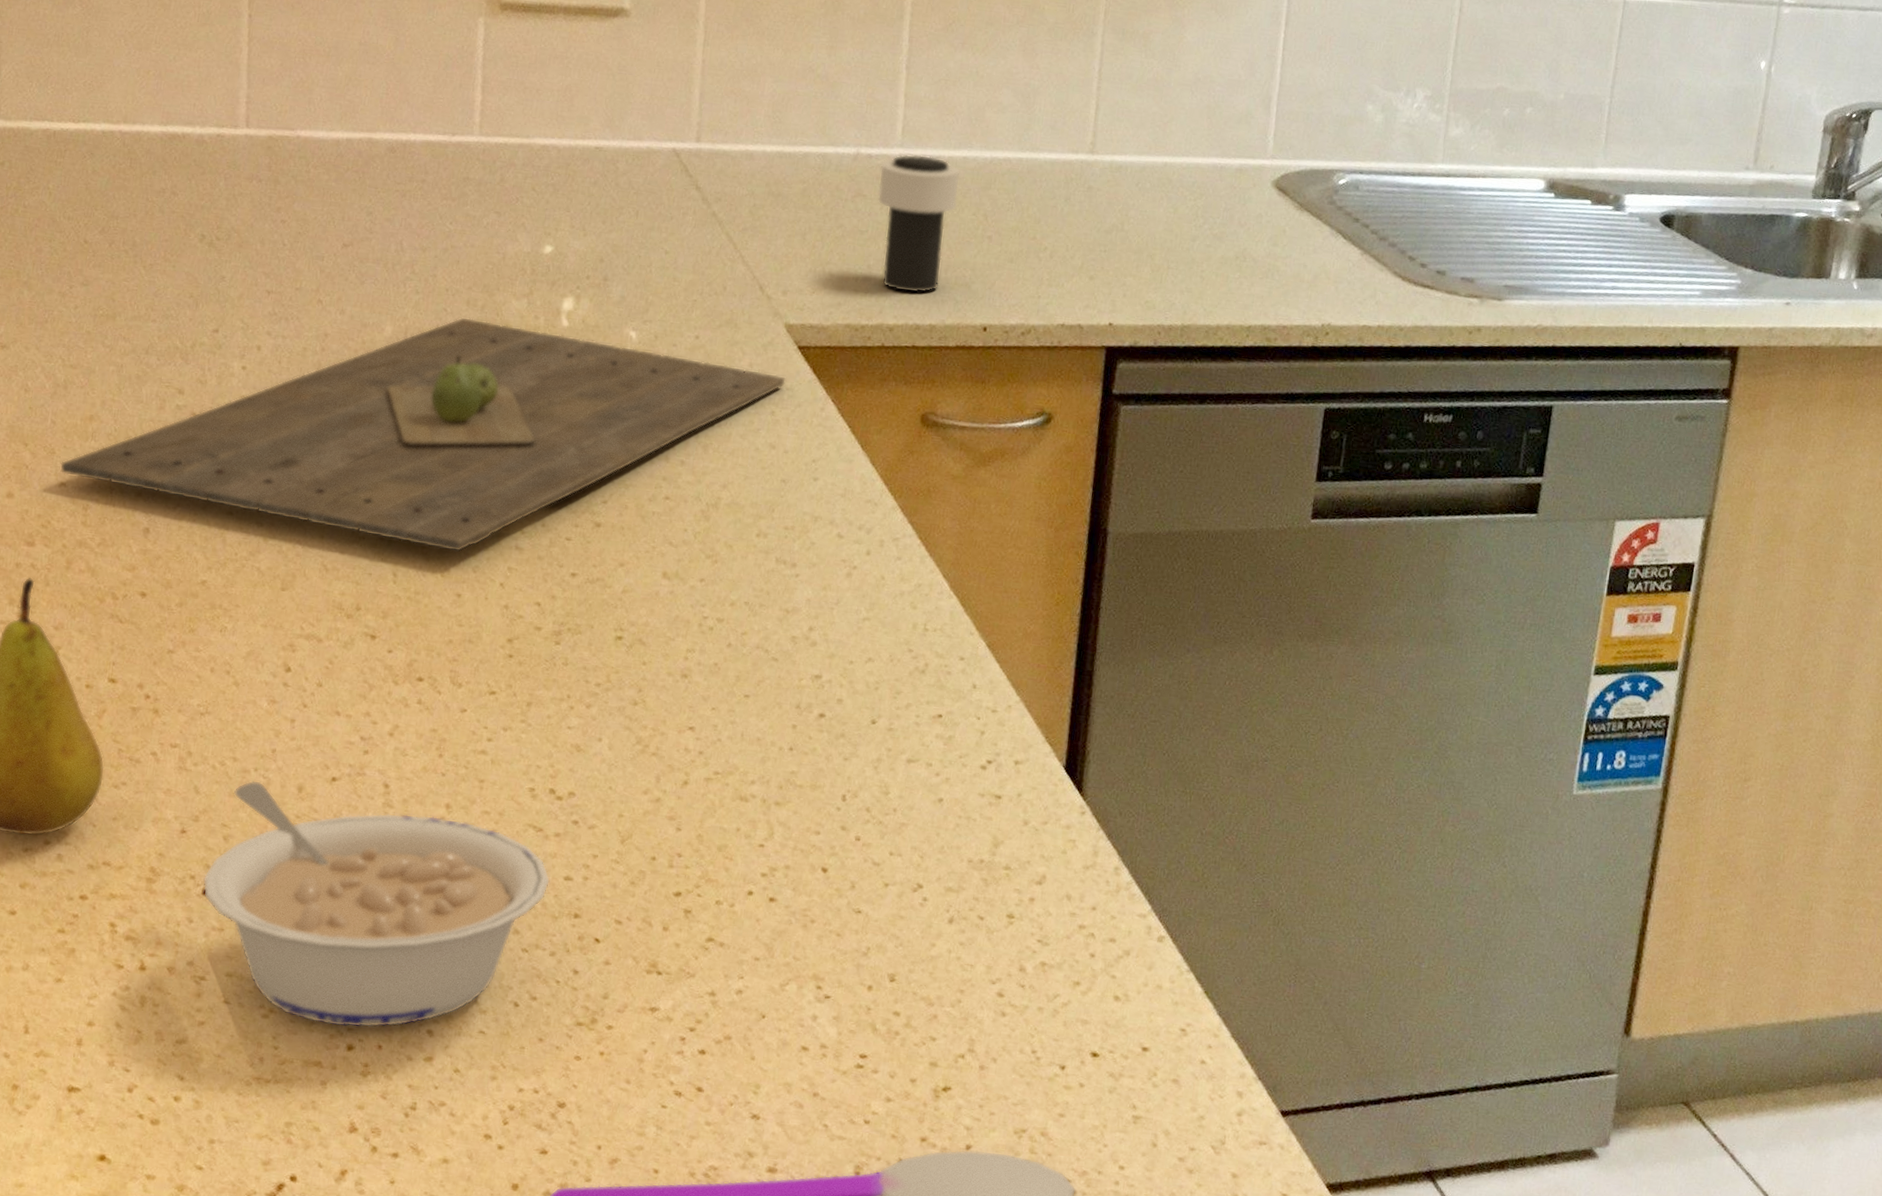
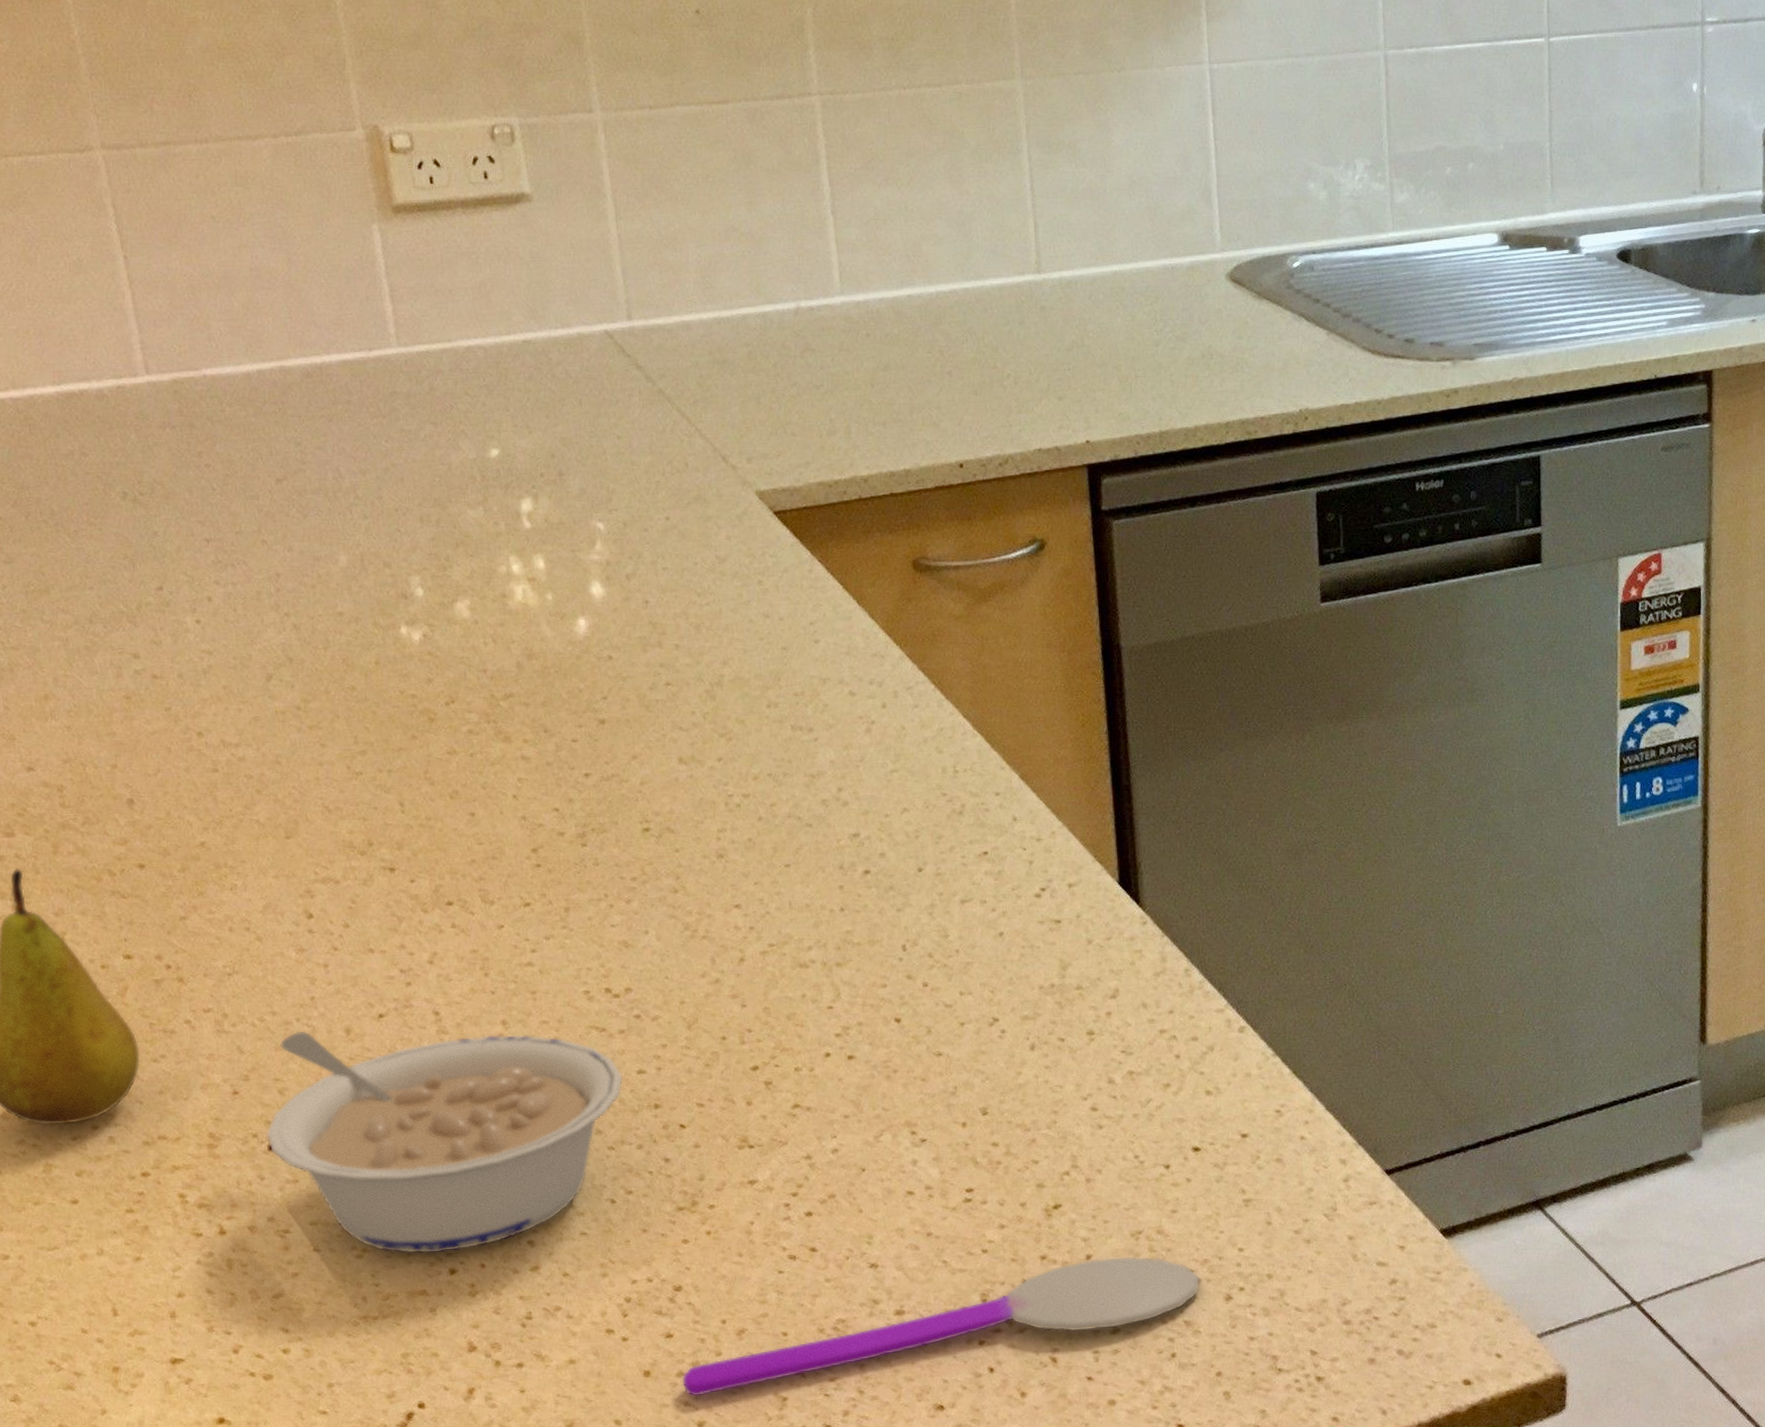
cutting board: present [61,317,787,552] -> none [24,535,768,772]
cup: present [877,154,961,293] -> none [823,300,910,441]

